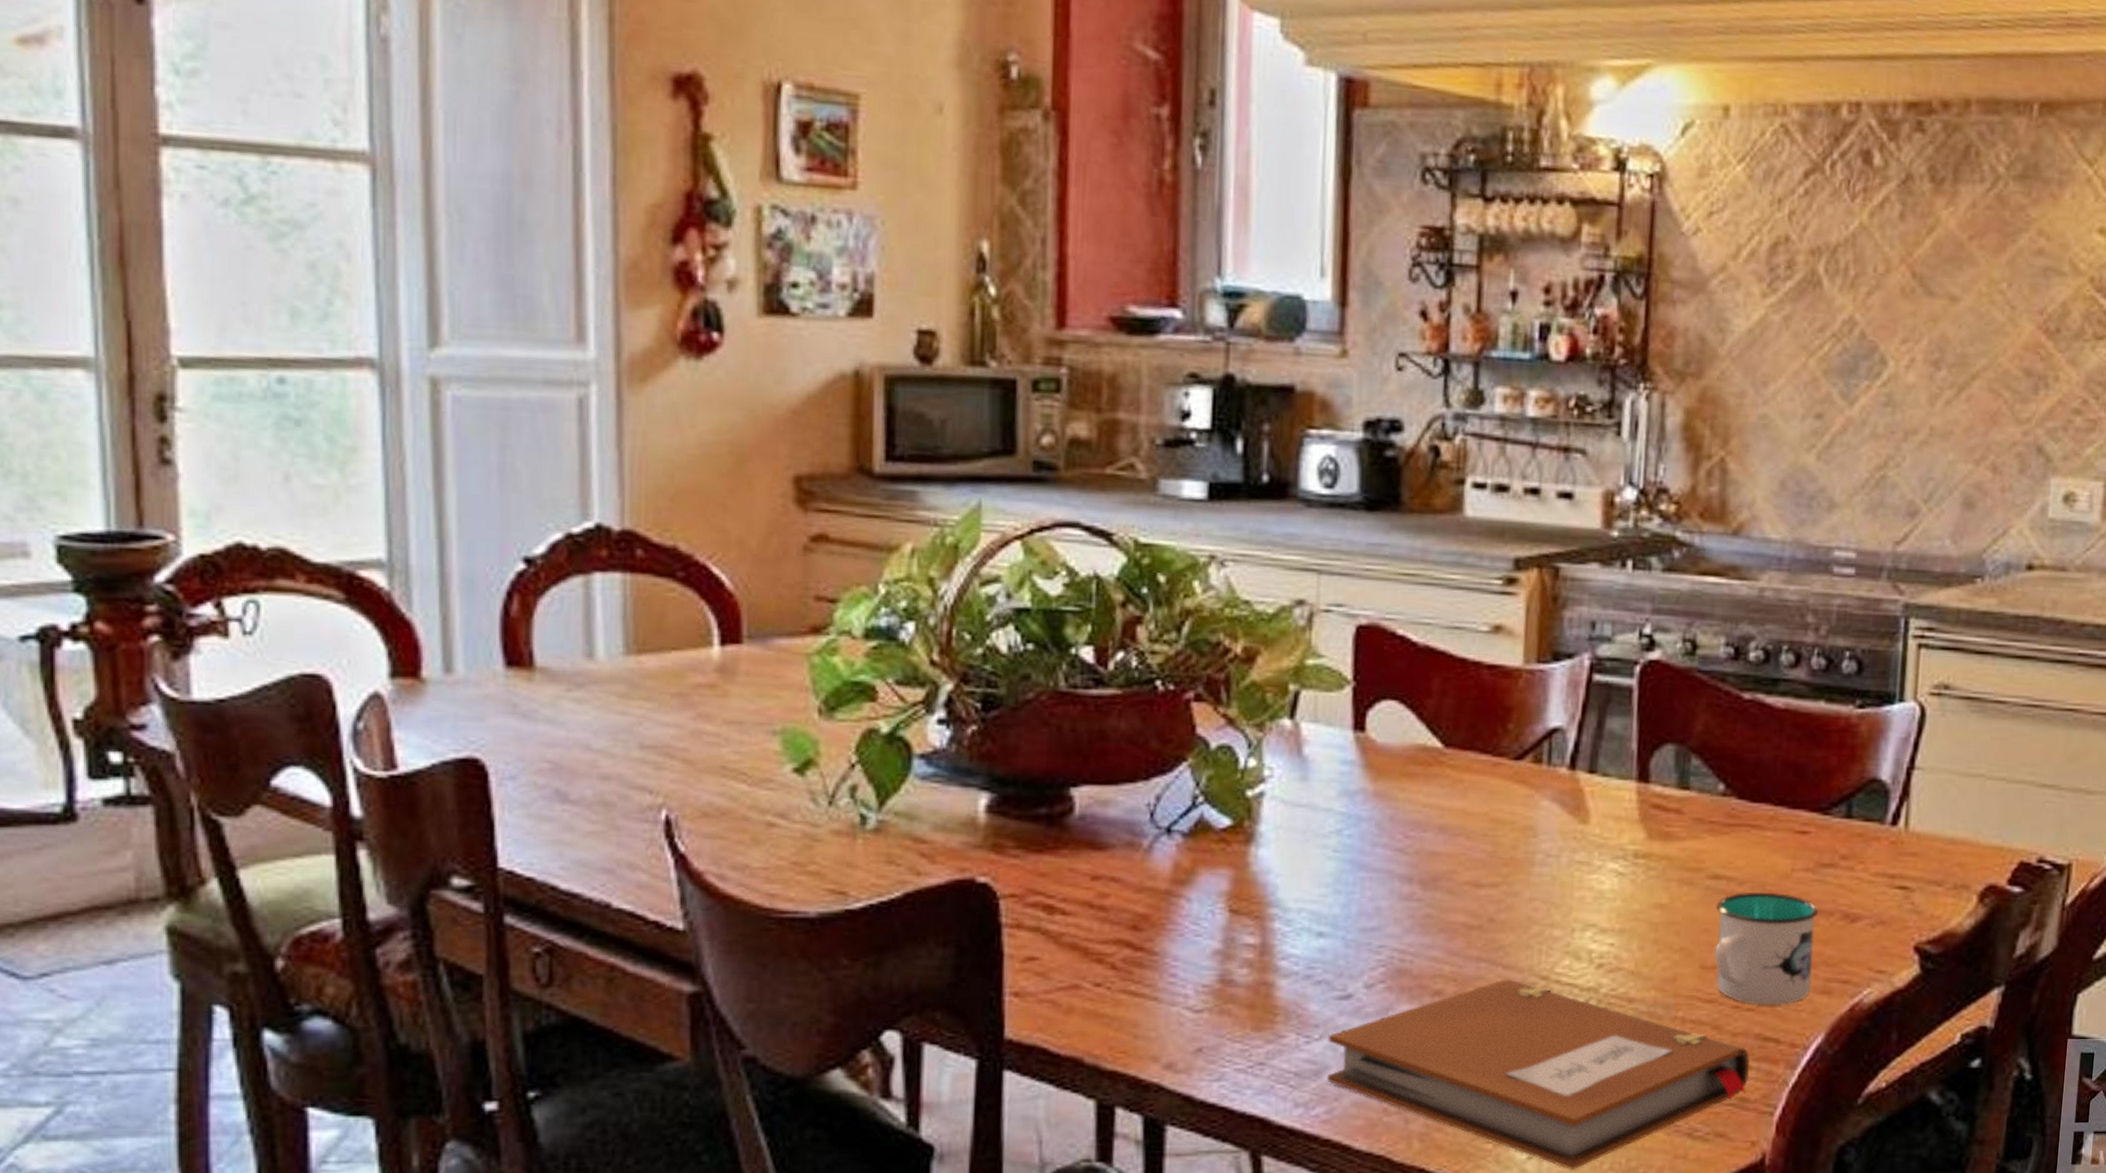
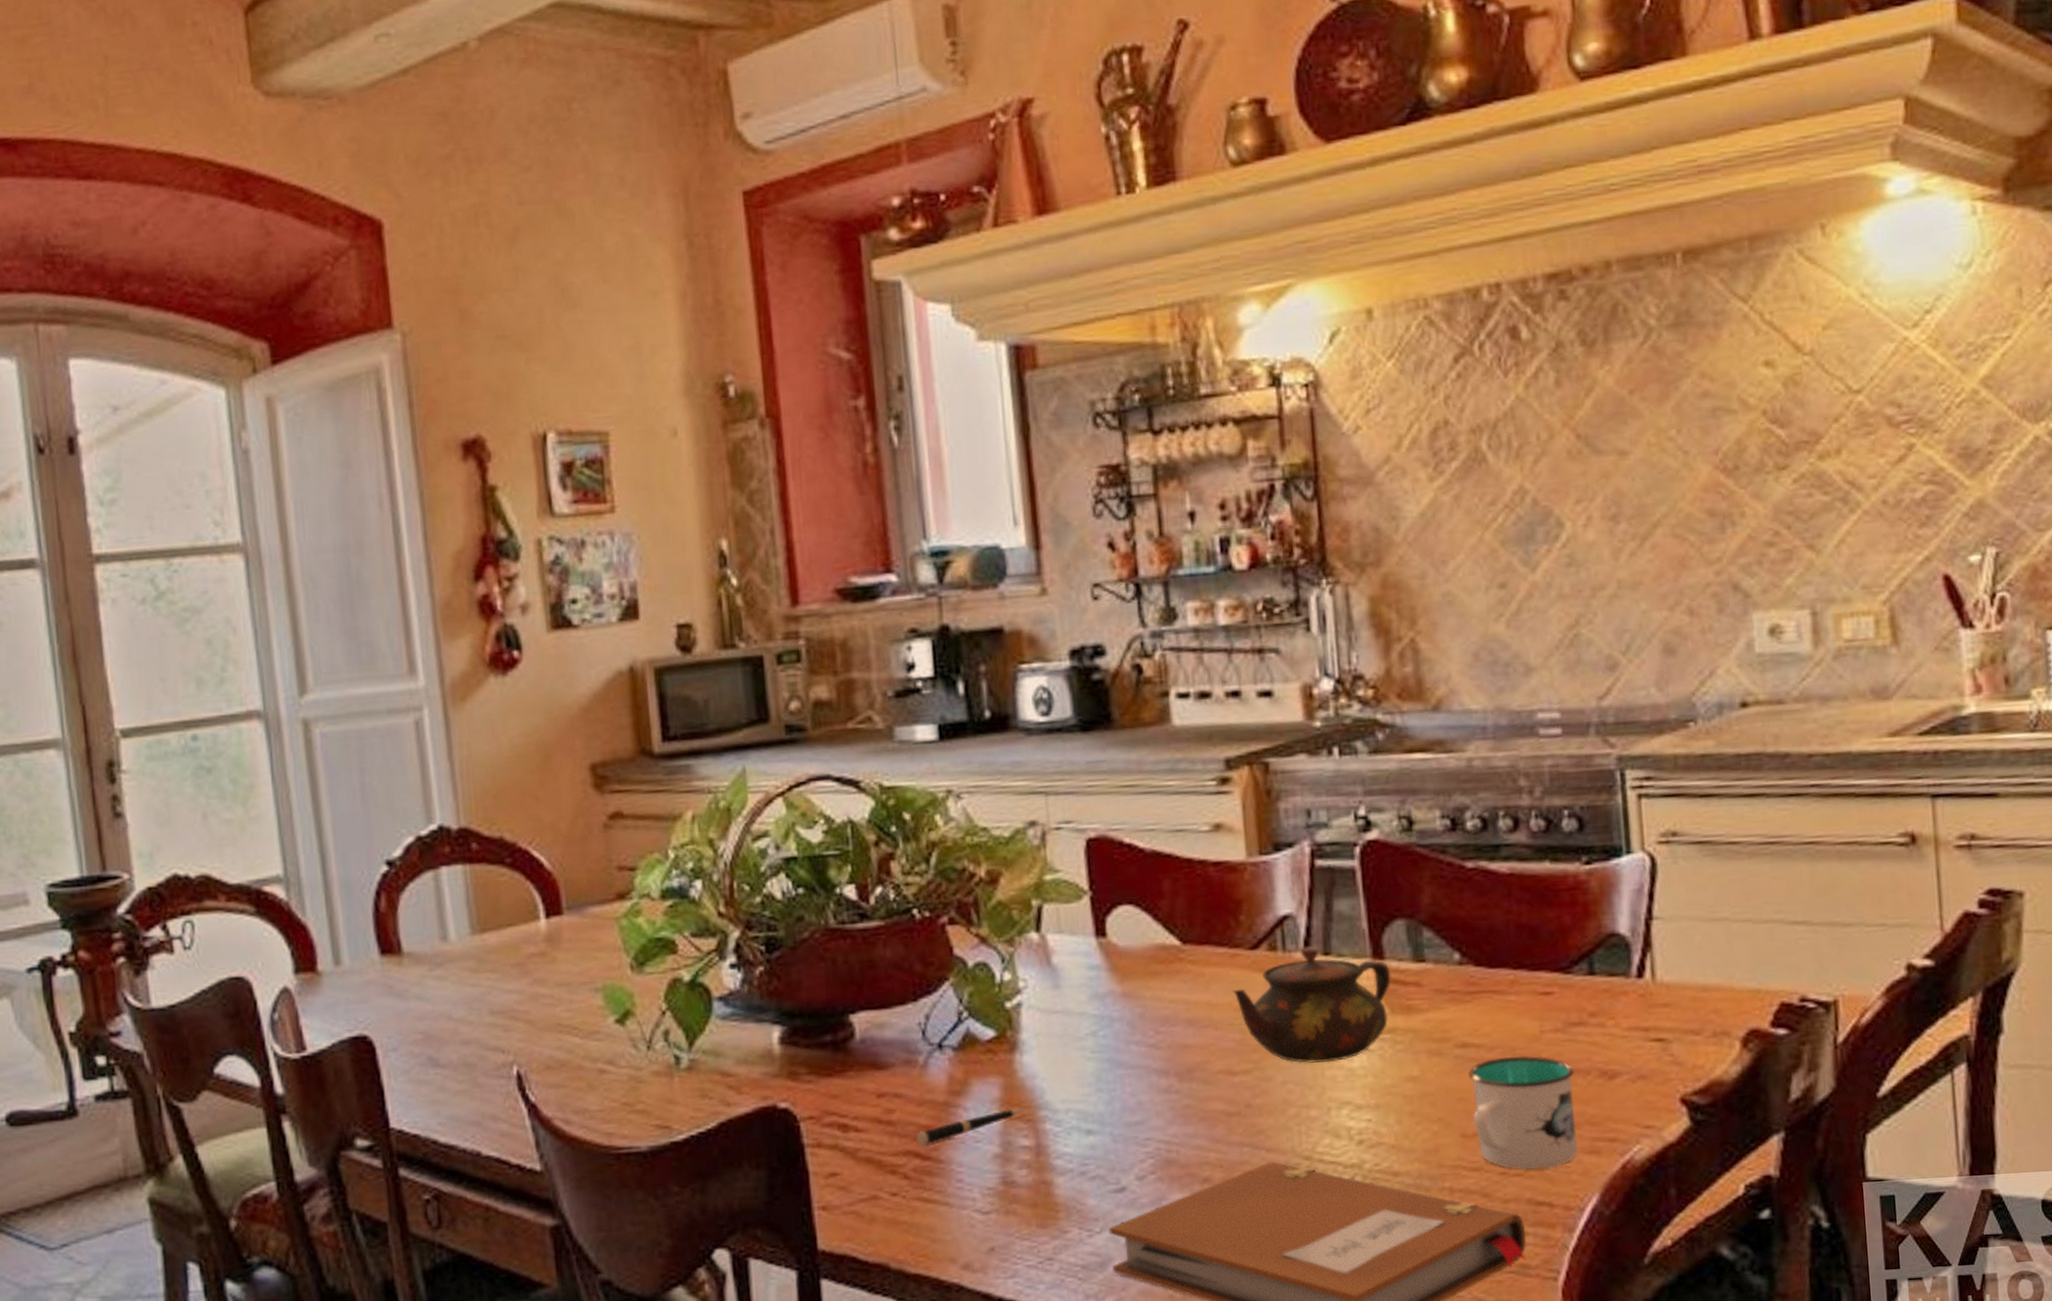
pen: none [1130,903,1253,938] -> present [916,1107,1024,1148]
teapot: none [1490,762,1654,883] -> present [1232,946,1391,1063]

